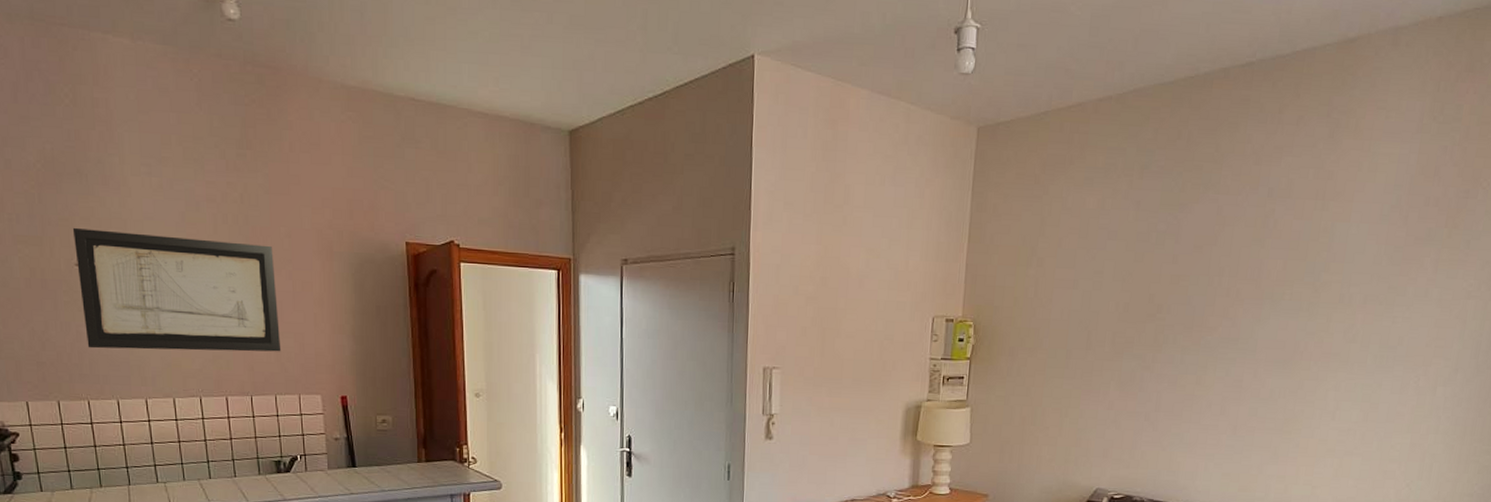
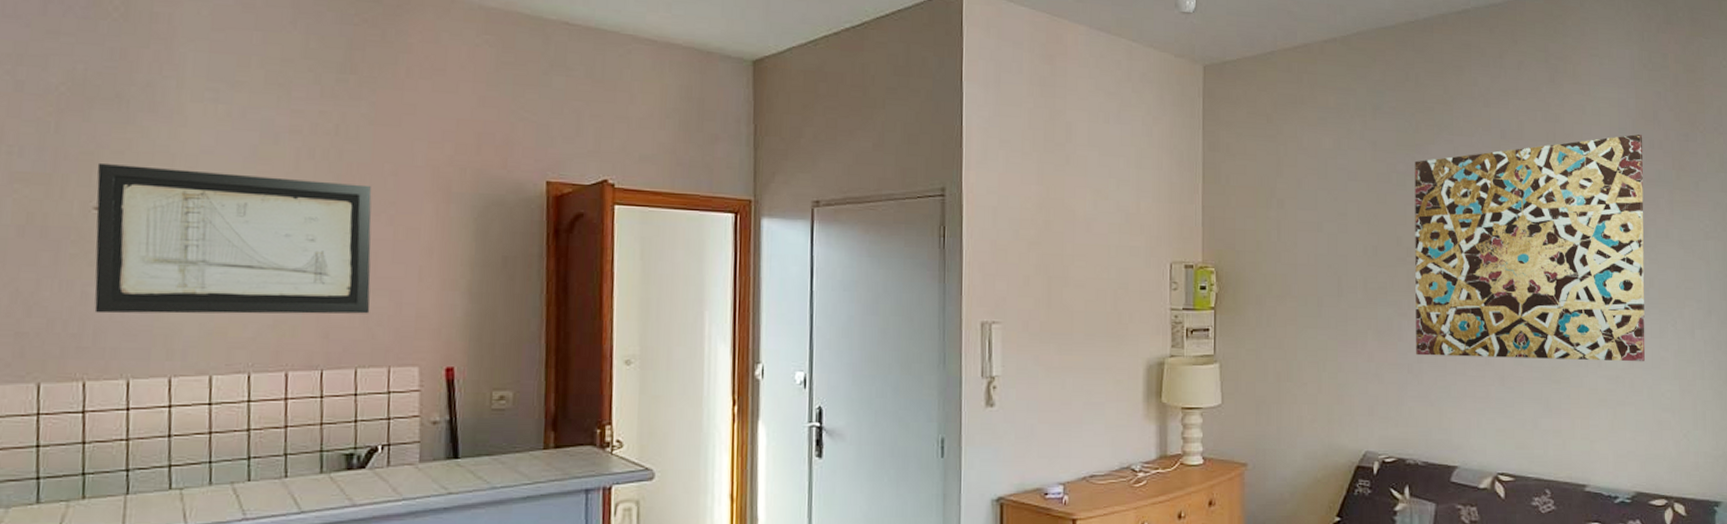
wall art: none [1154,190,1419,416] -> present [1414,133,1646,362]

